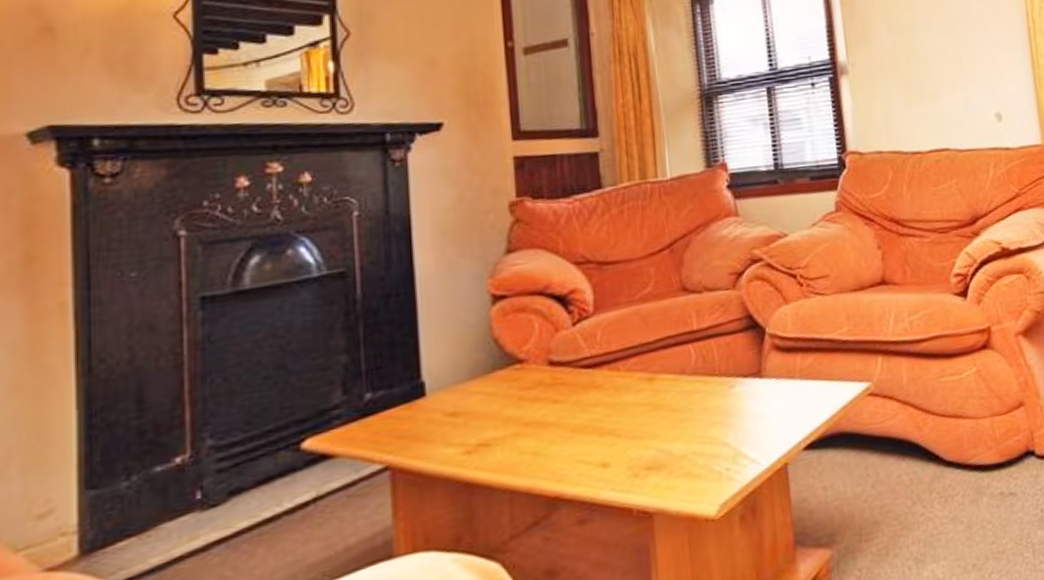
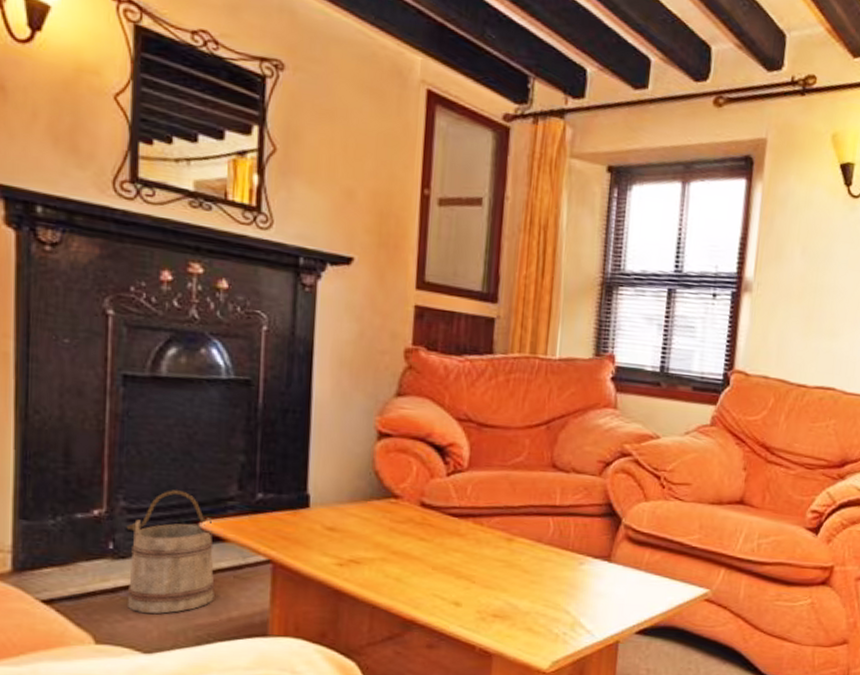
bucket: none [215,411,326,568] -> present [126,490,215,614]

